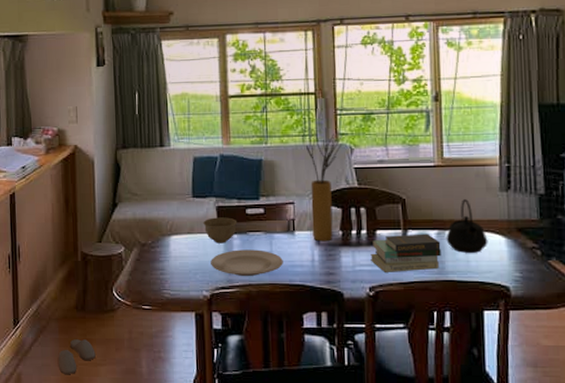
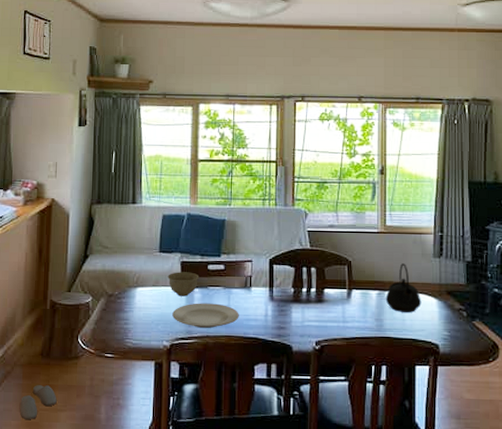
vase: present [305,127,343,242] -> none [265,193,299,298]
books: present [371,233,441,272] -> none [318,293,380,328]

